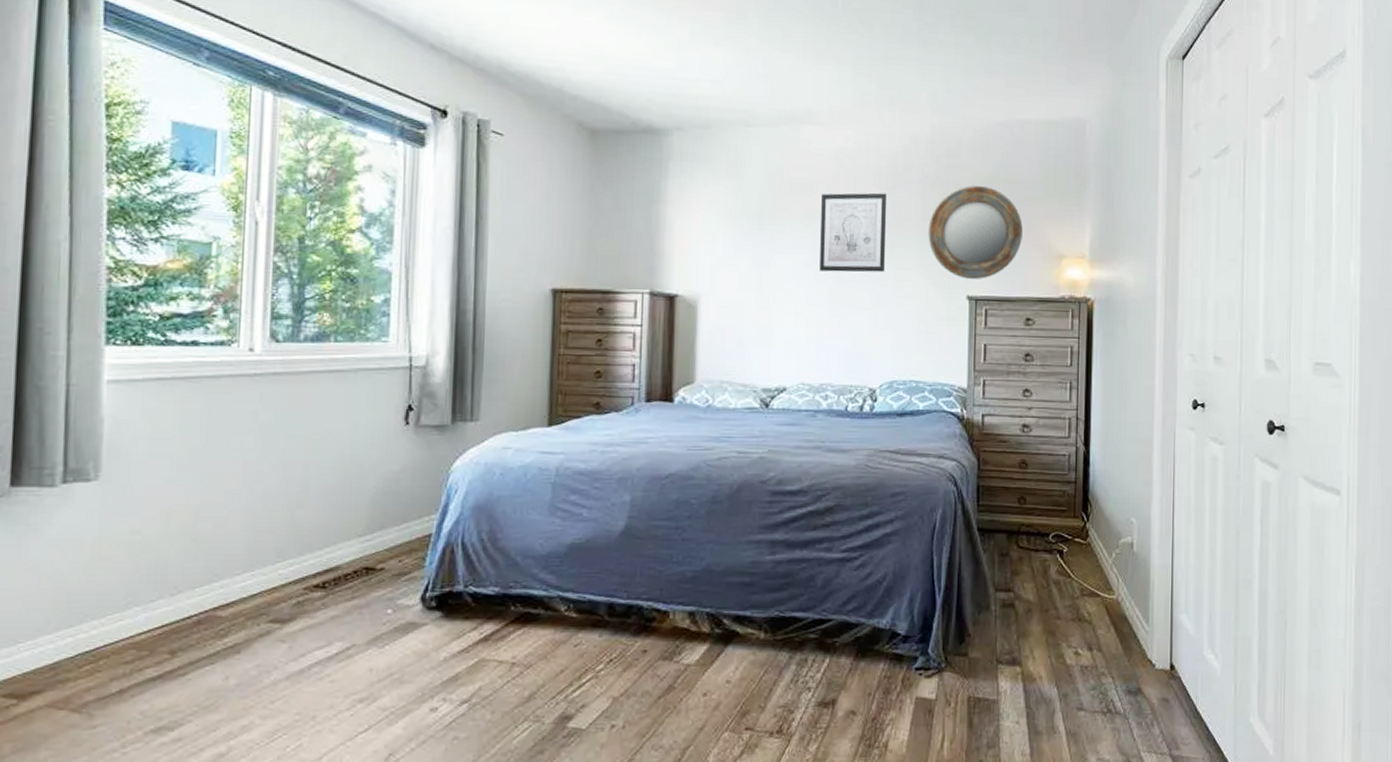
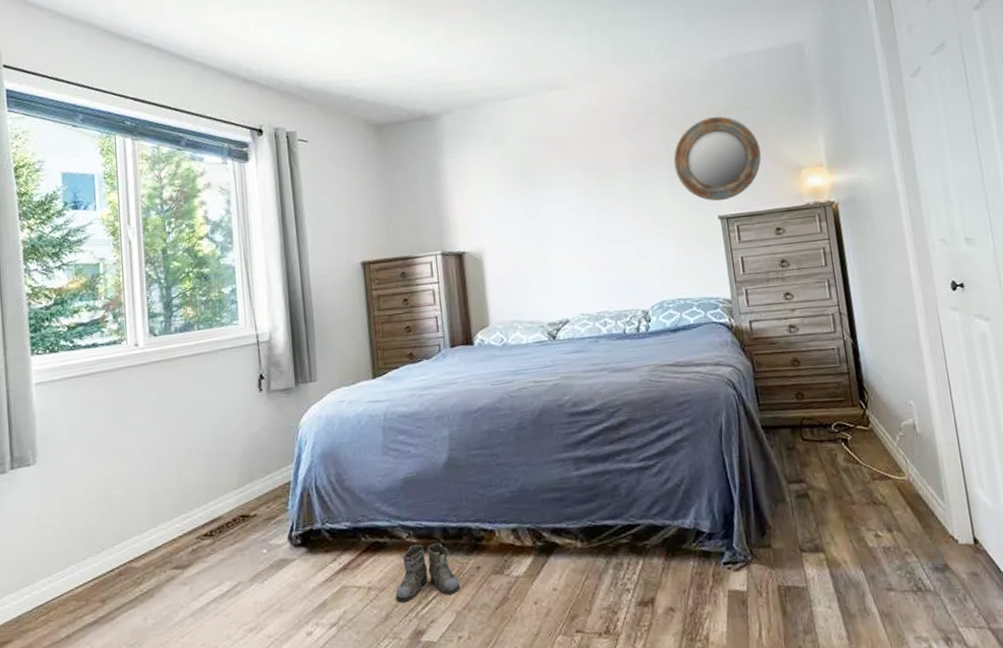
boots: none [543,619,622,684] -> present [395,543,461,603]
wall art: present [820,193,887,272] -> none [575,137,641,214]

